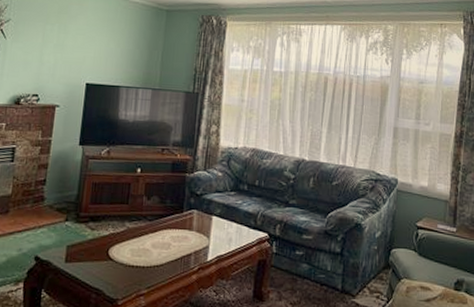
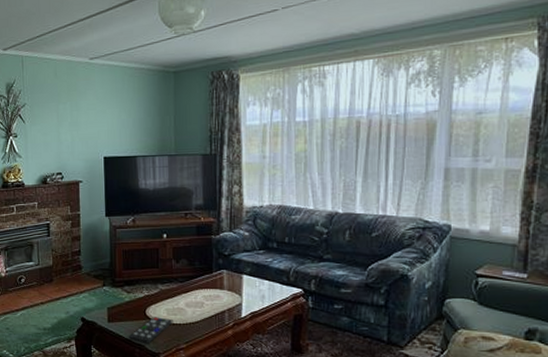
remote control: none [85,258,137,288] -> present [128,317,173,344]

